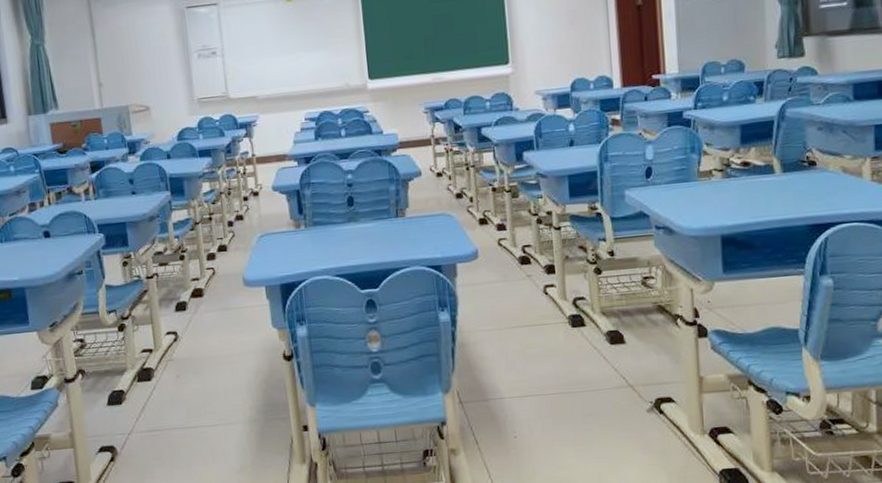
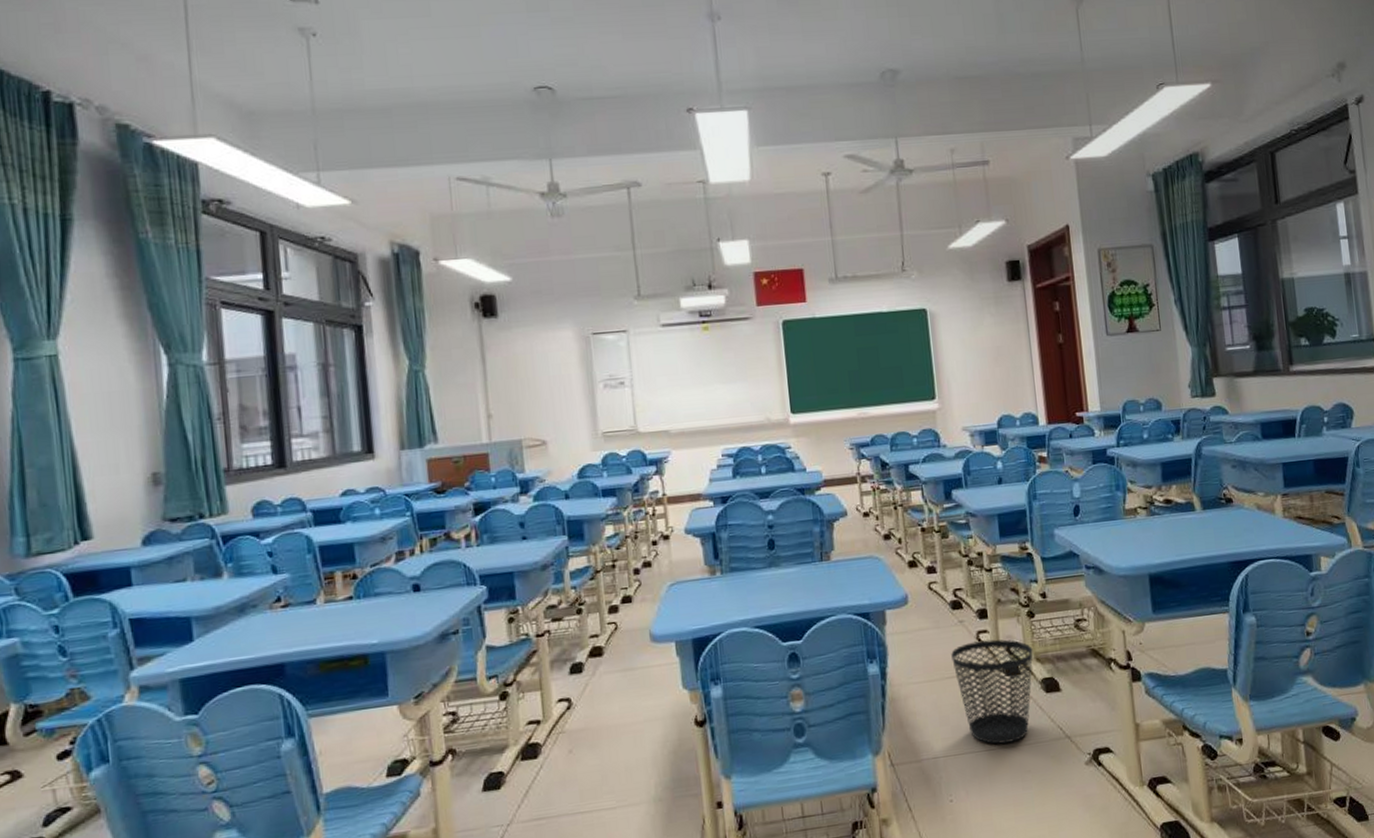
wastebasket: none [518,293,599,390] -> present [951,639,1033,744]

